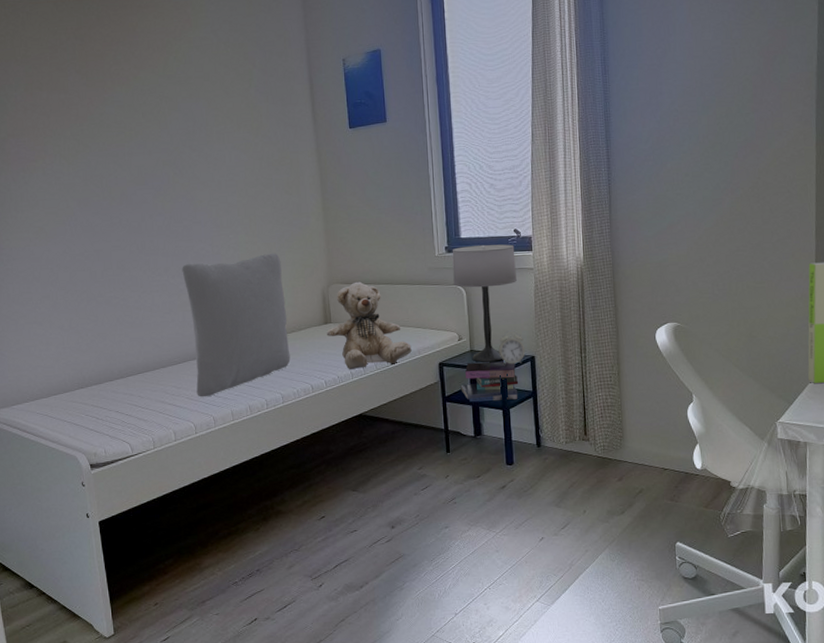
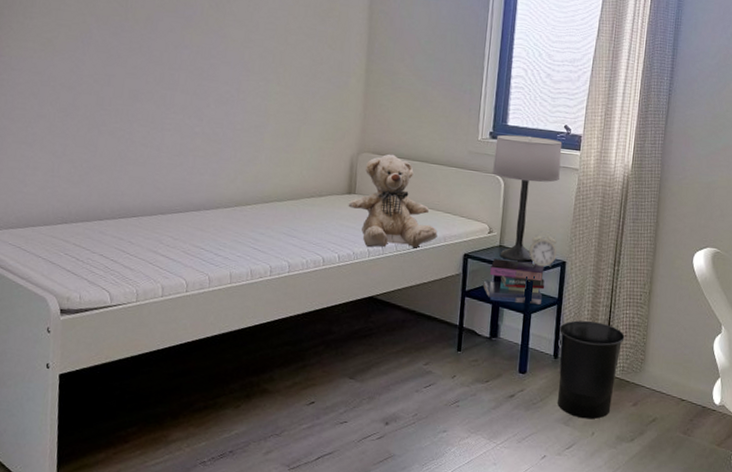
pillow: present [182,252,291,398] -> none [194,105,312,254]
waste bin: none [538,407,601,499] -> present [557,320,625,419]

